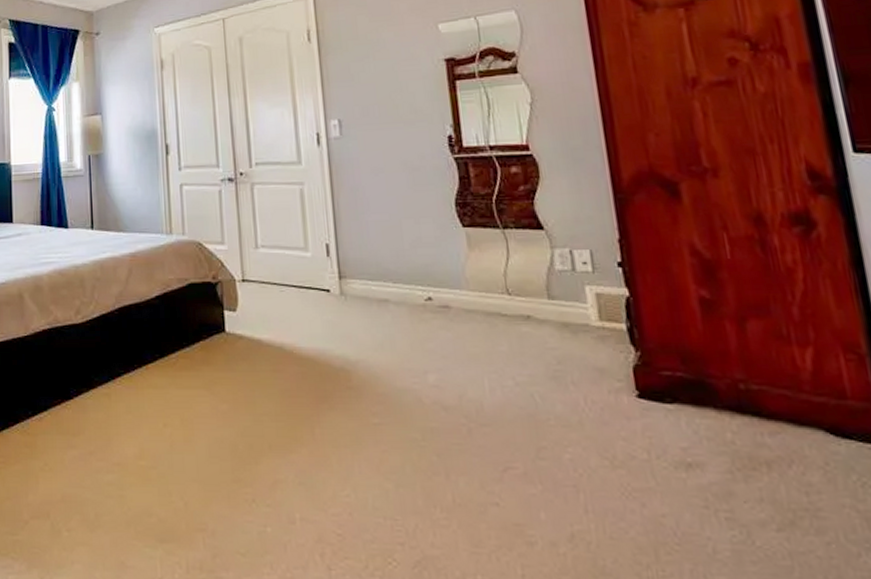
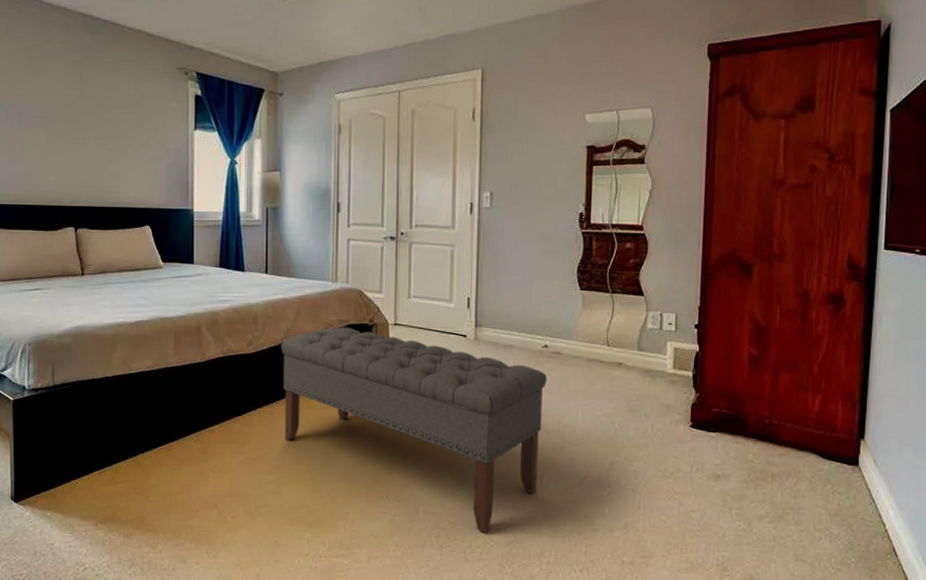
bench: none [113,286,445,548] -> present [281,327,547,533]

